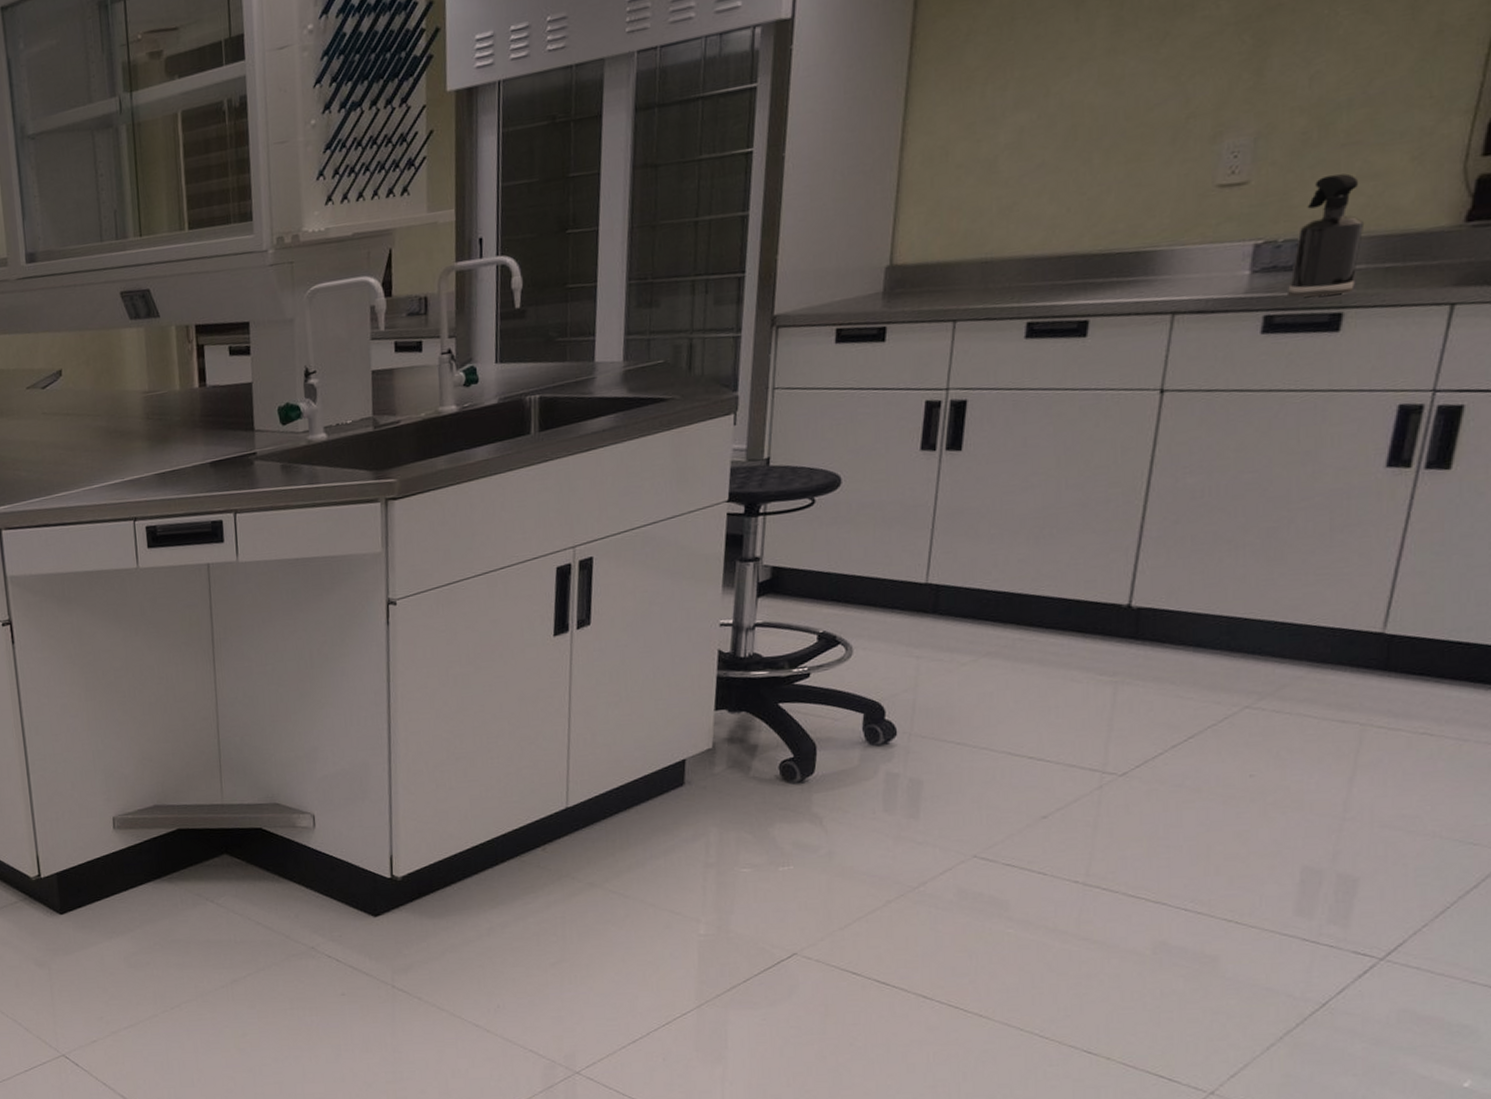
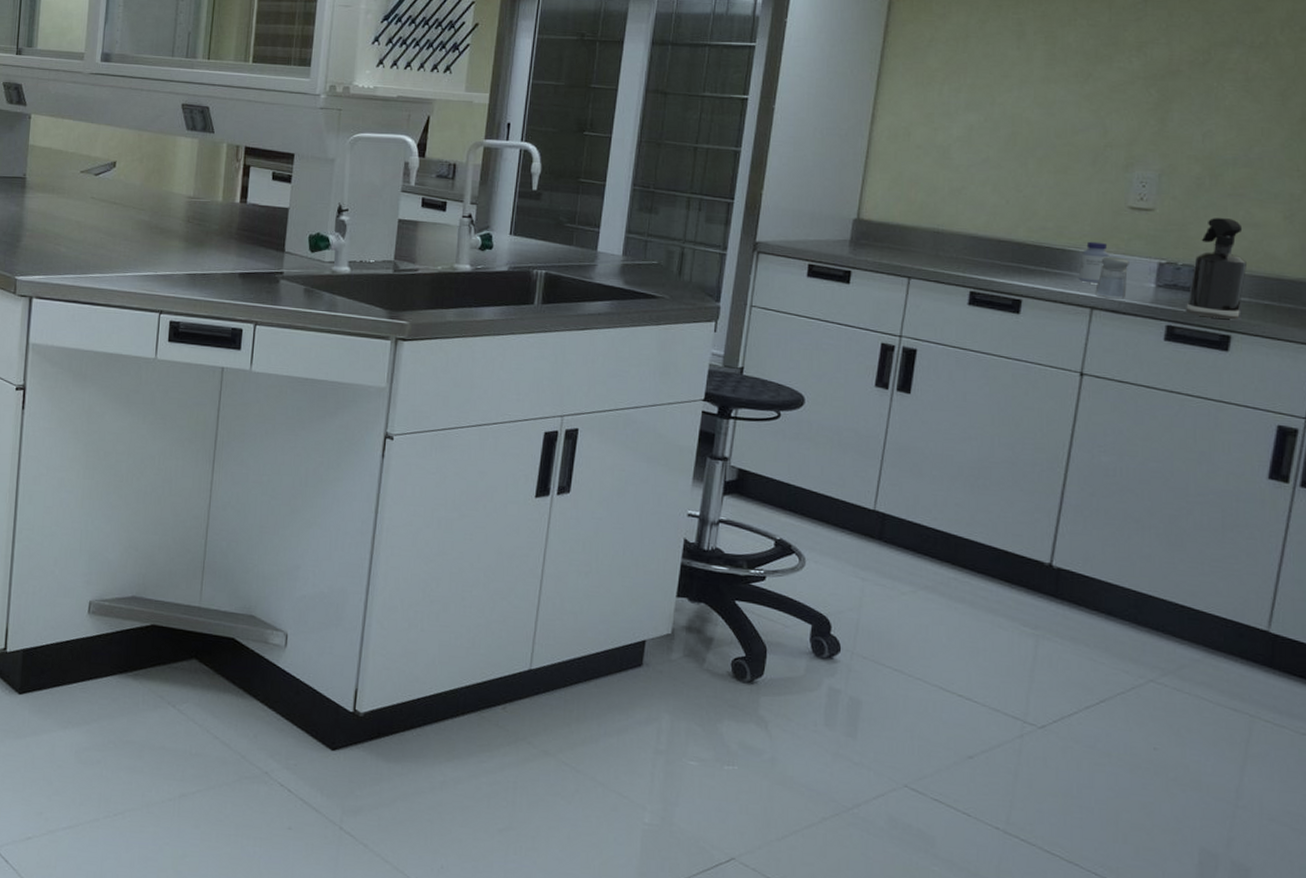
medicine bottle: none [1156,233,1194,286] -> present [1078,241,1109,283]
salt shaker: none [1177,247,1218,300] -> present [1095,256,1129,300]

